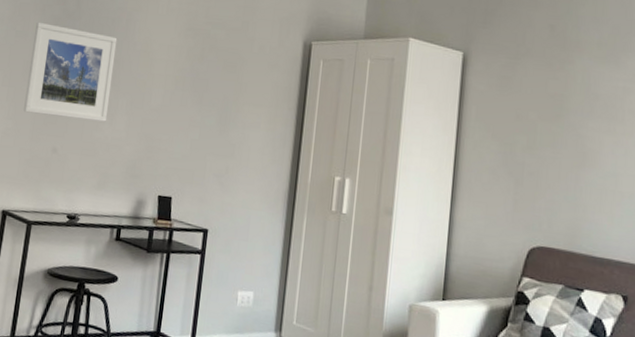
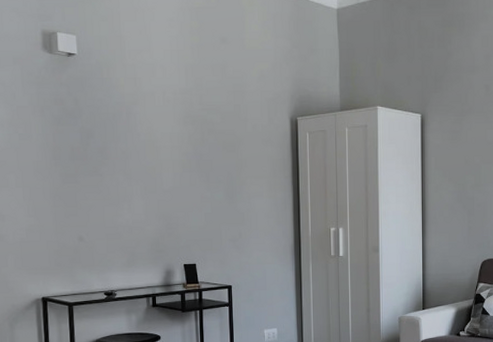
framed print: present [23,22,118,122] -> none [37,123,125,209]

